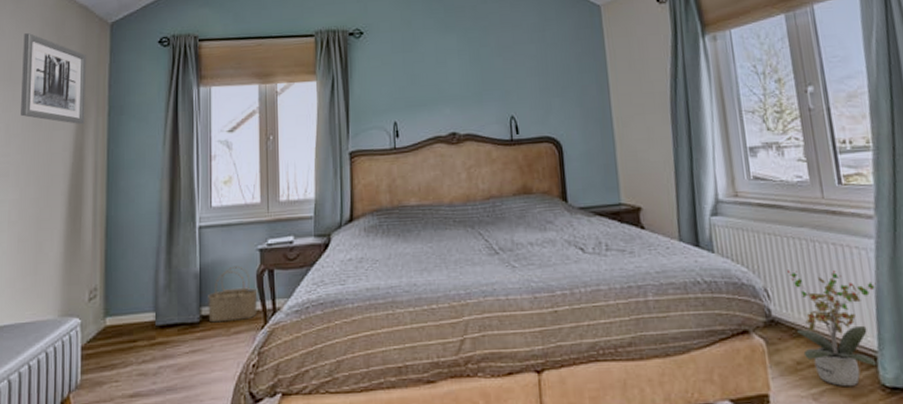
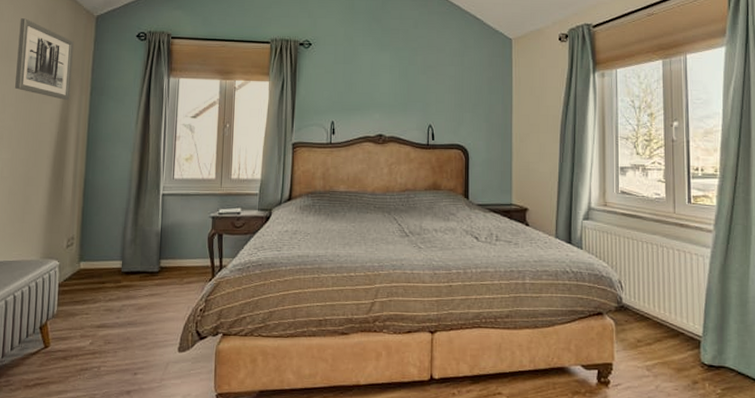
wicker basket: present [208,266,258,323] -> none [166,228,208,273]
potted plant: present [788,270,877,387] -> none [639,268,708,363]

